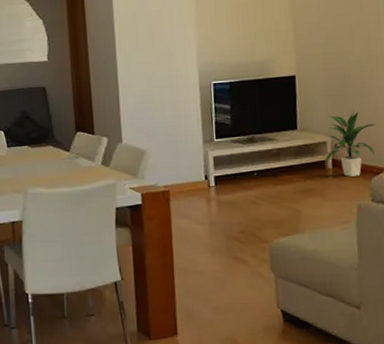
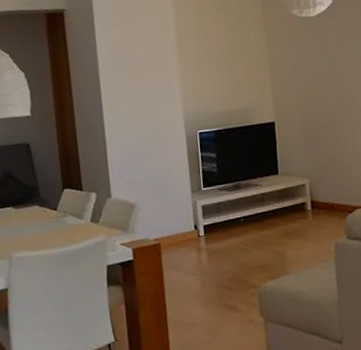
indoor plant: present [325,111,376,176] -> none [304,154,349,217]

